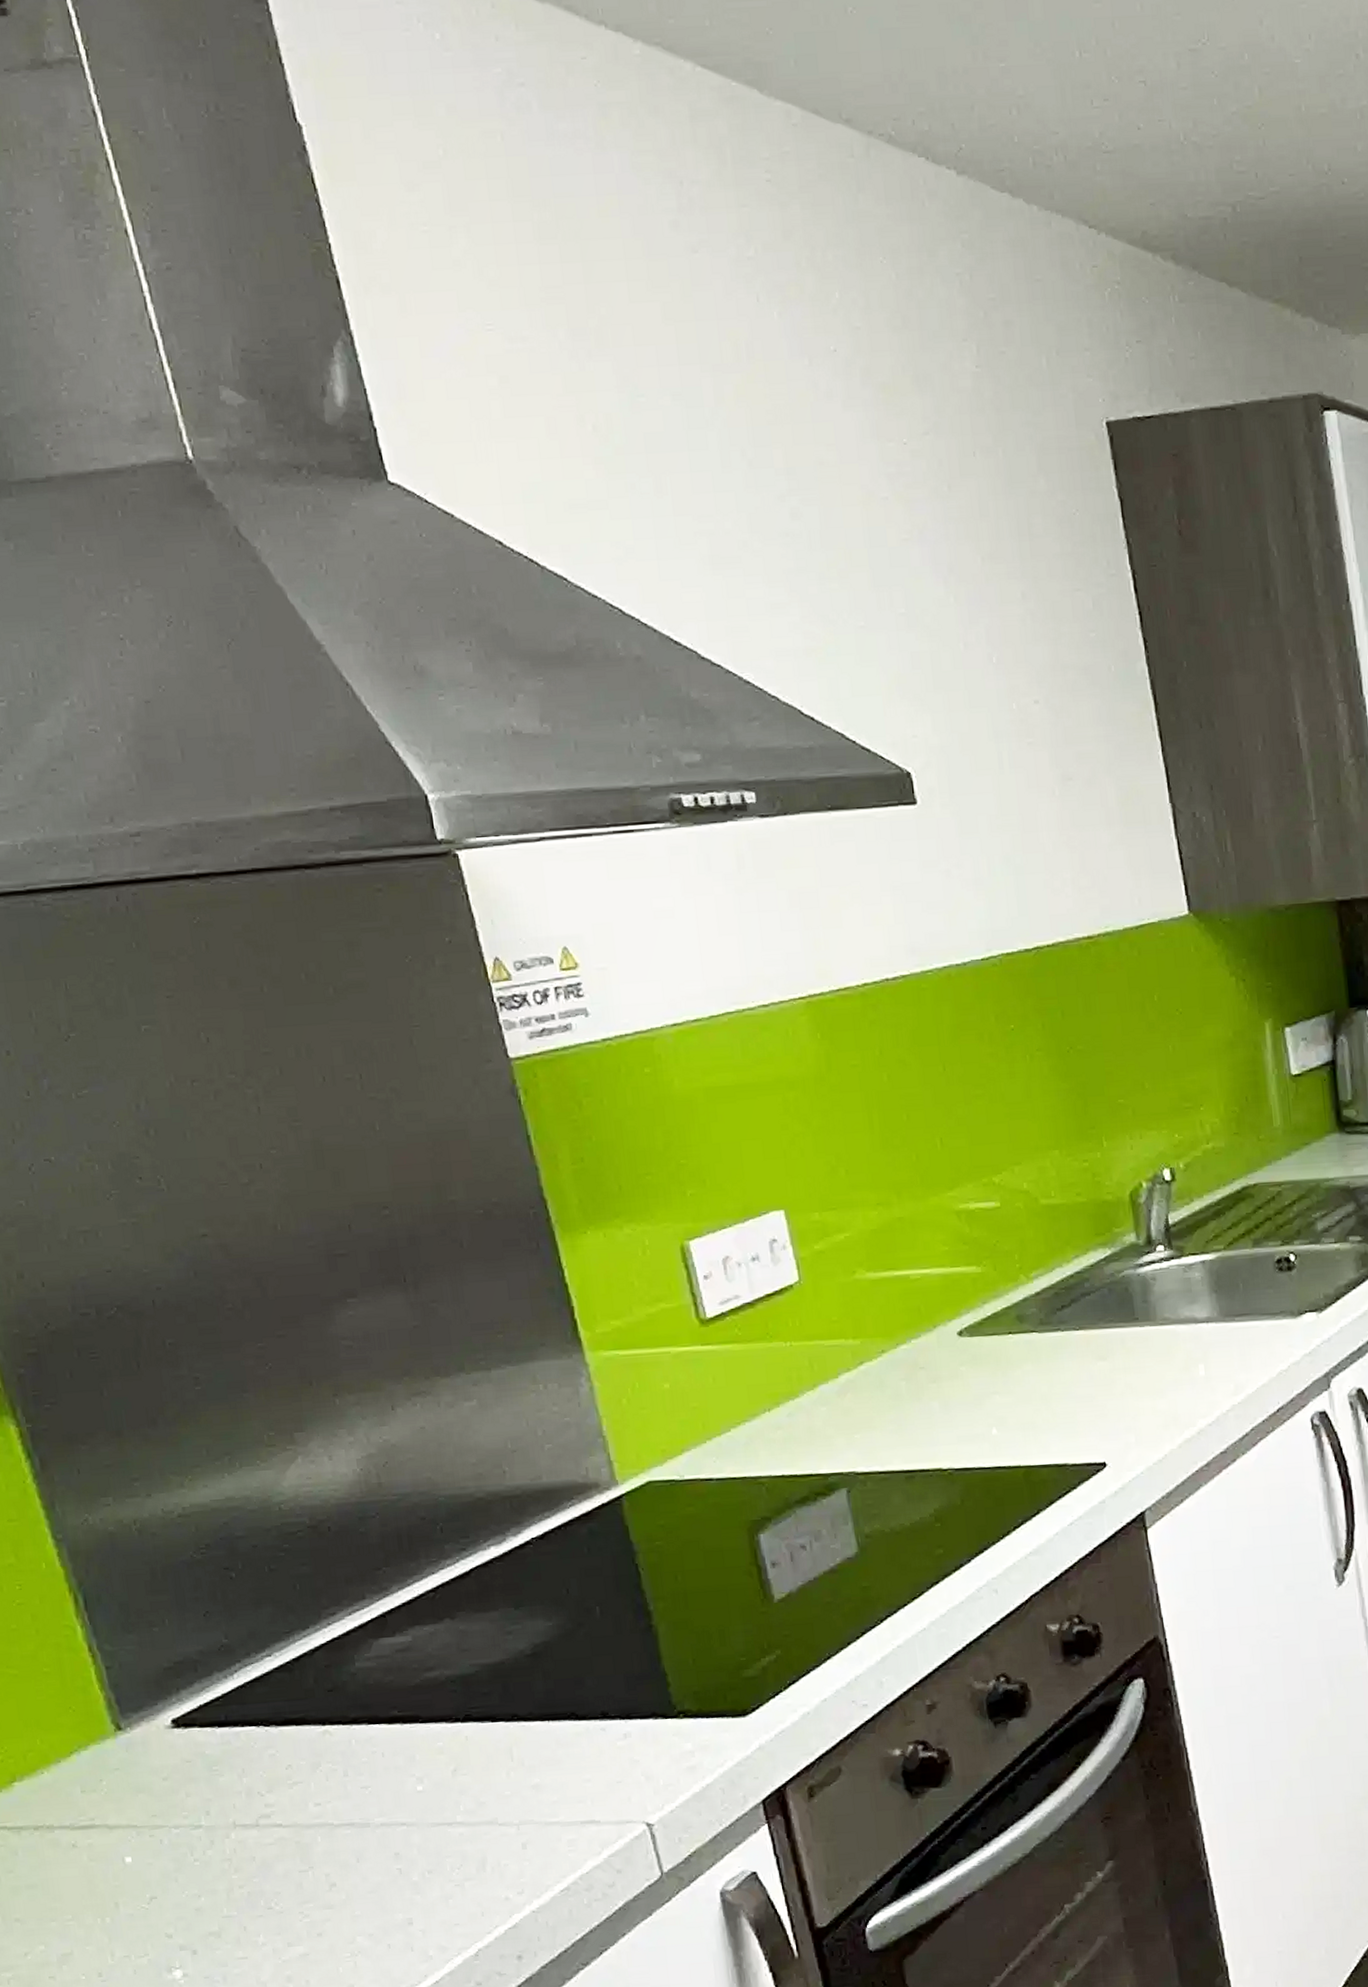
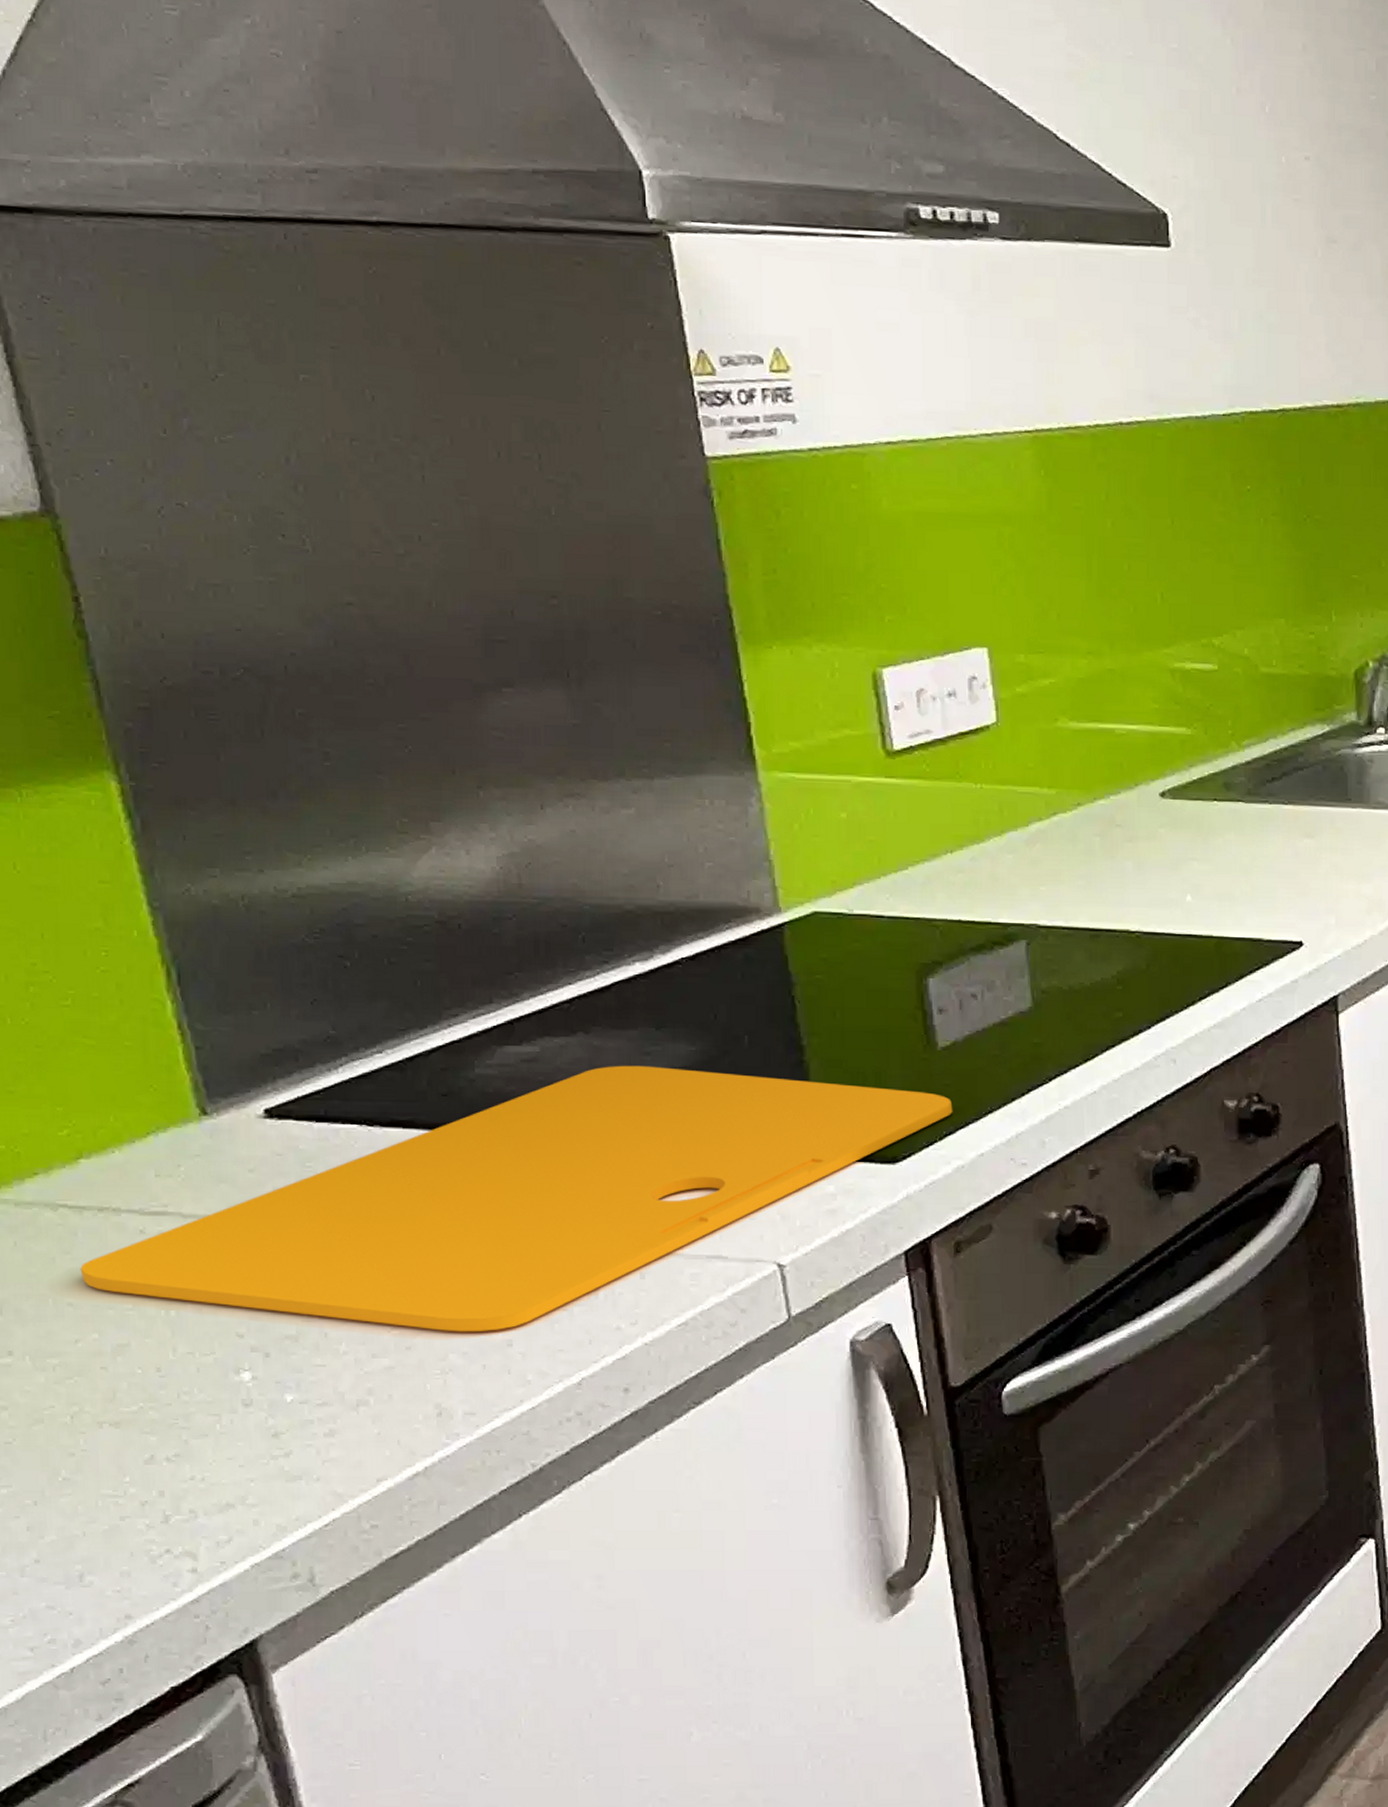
cutting board: none [23,1644,794,1916] -> present [80,1065,953,1332]

